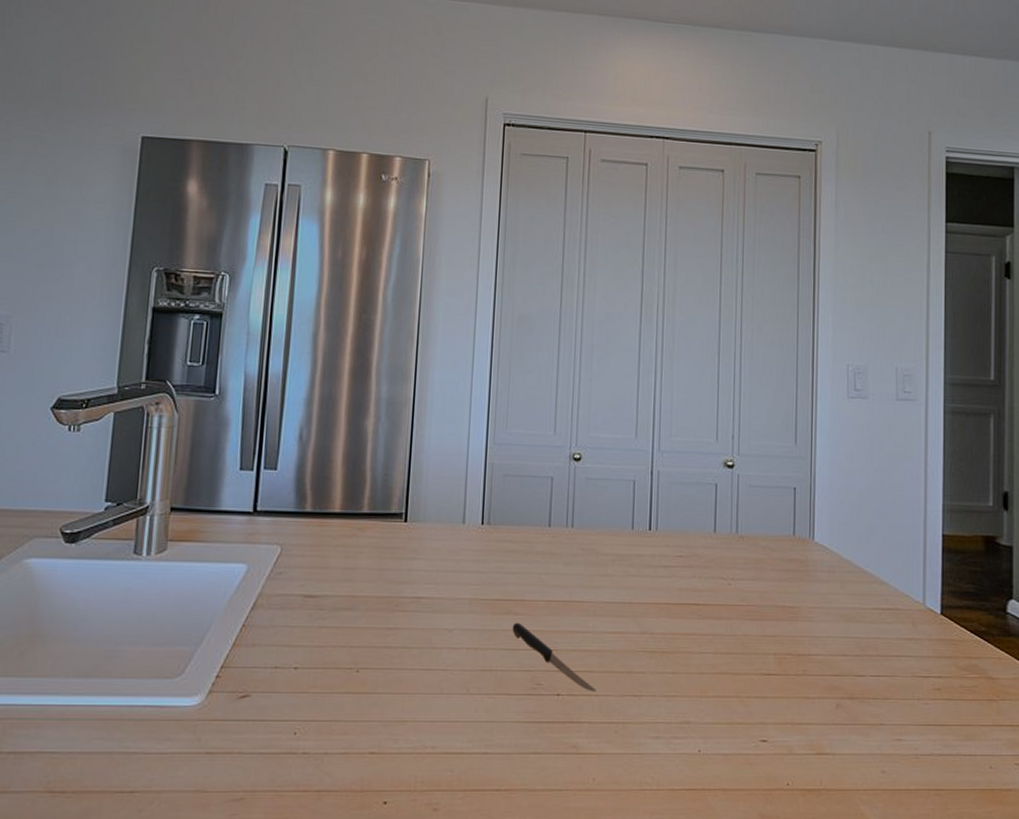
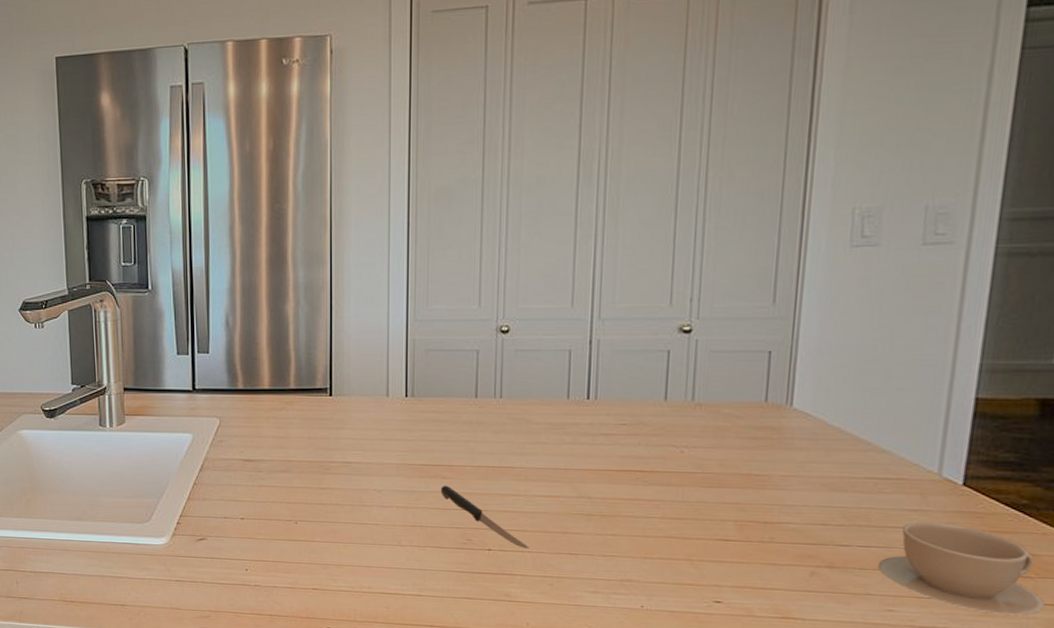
teacup: none [887,649,1007,737] -> present [877,521,1046,616]

